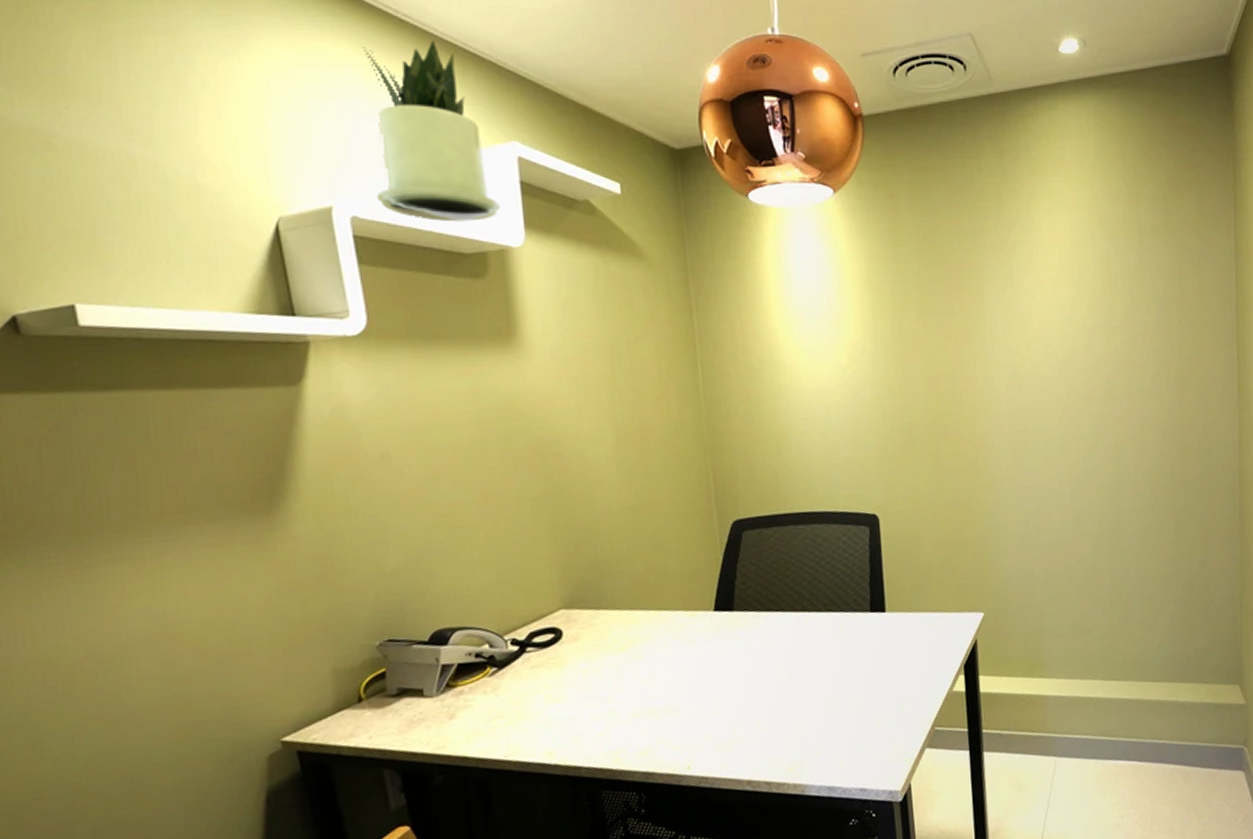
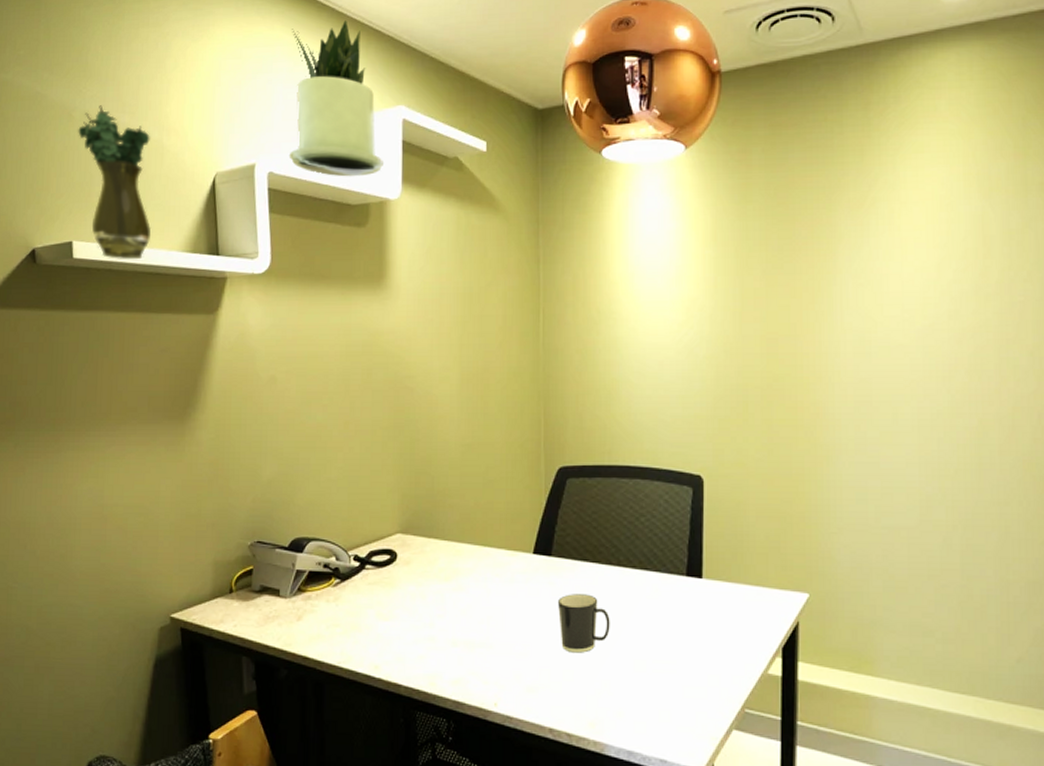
vase: none [64,131,195,326] -> present [78,105,152,260]
mug: none [745,643,800,703] -> present [558,594,610,653]

